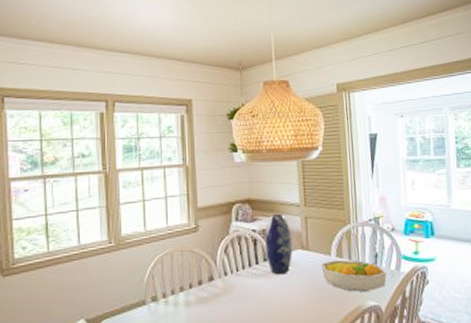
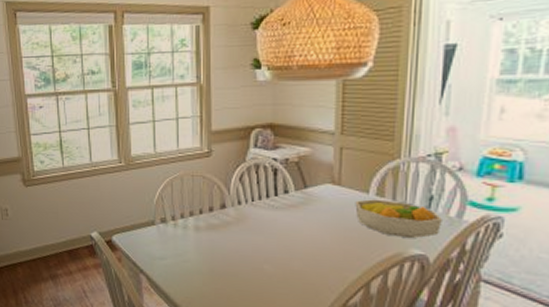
vase: present [265,214,293,275] -> none [287,143,321,210]

